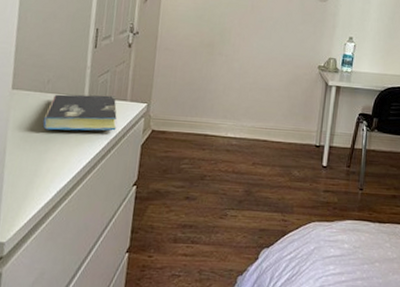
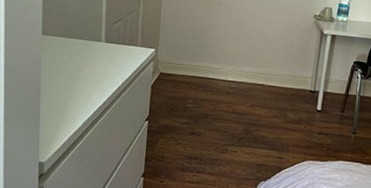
book: present [43,94,117,131] -> none [68,39,130,73]

